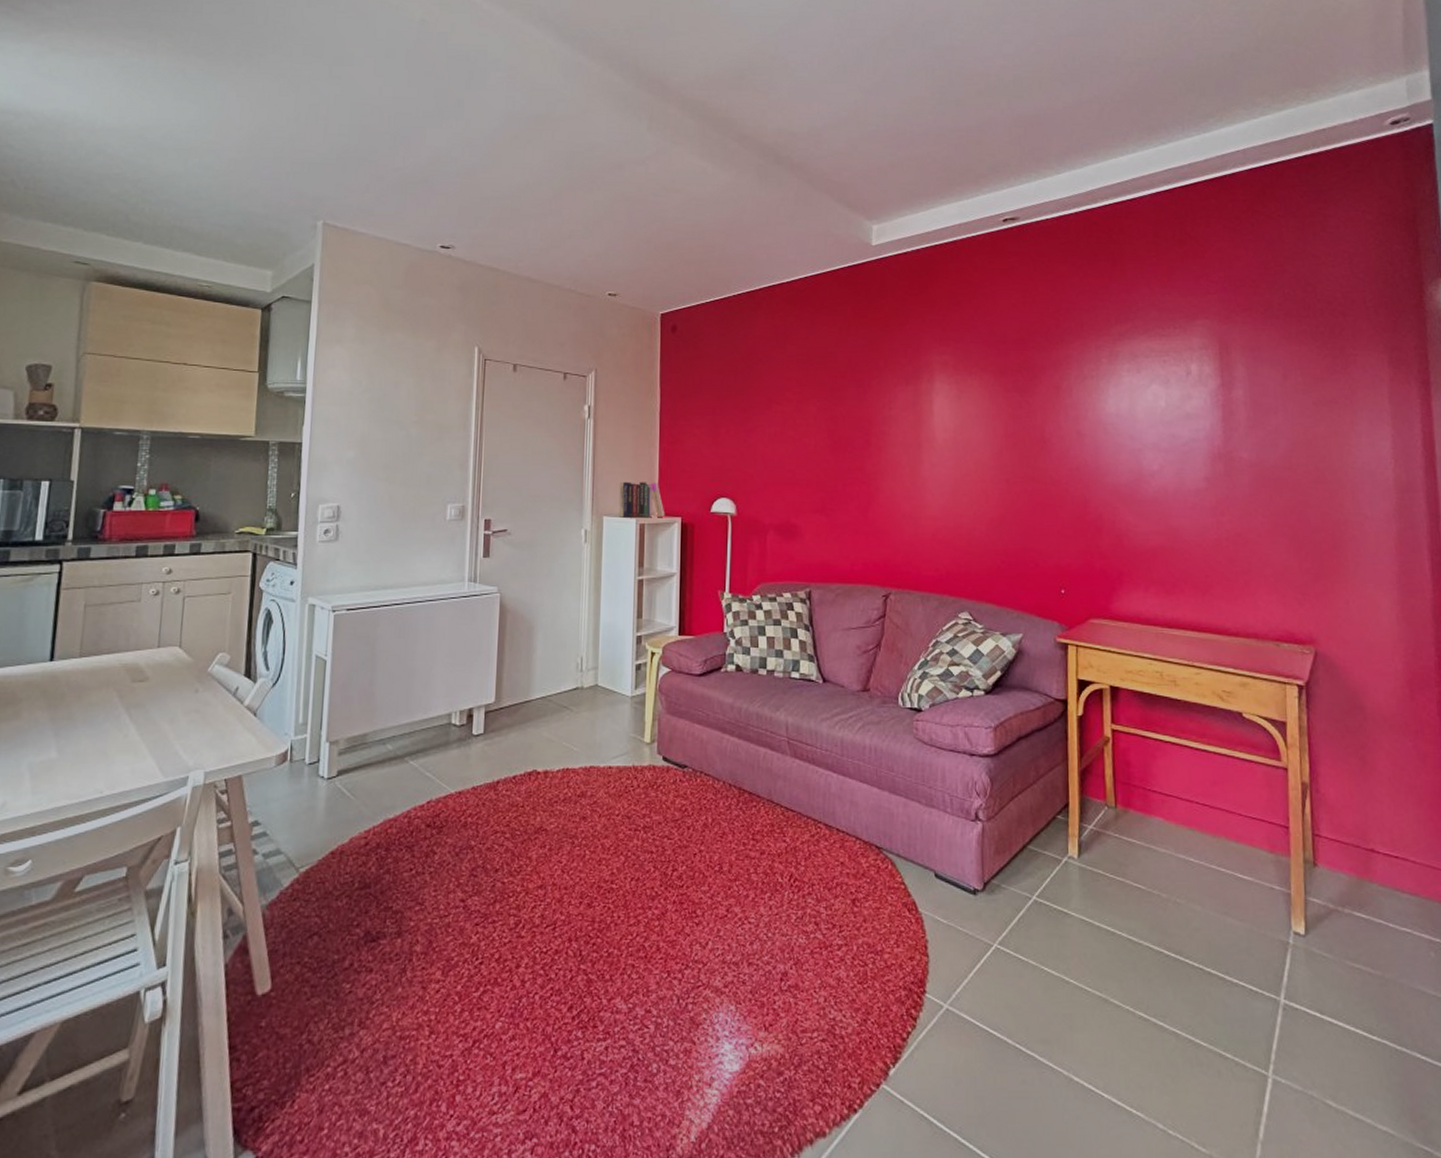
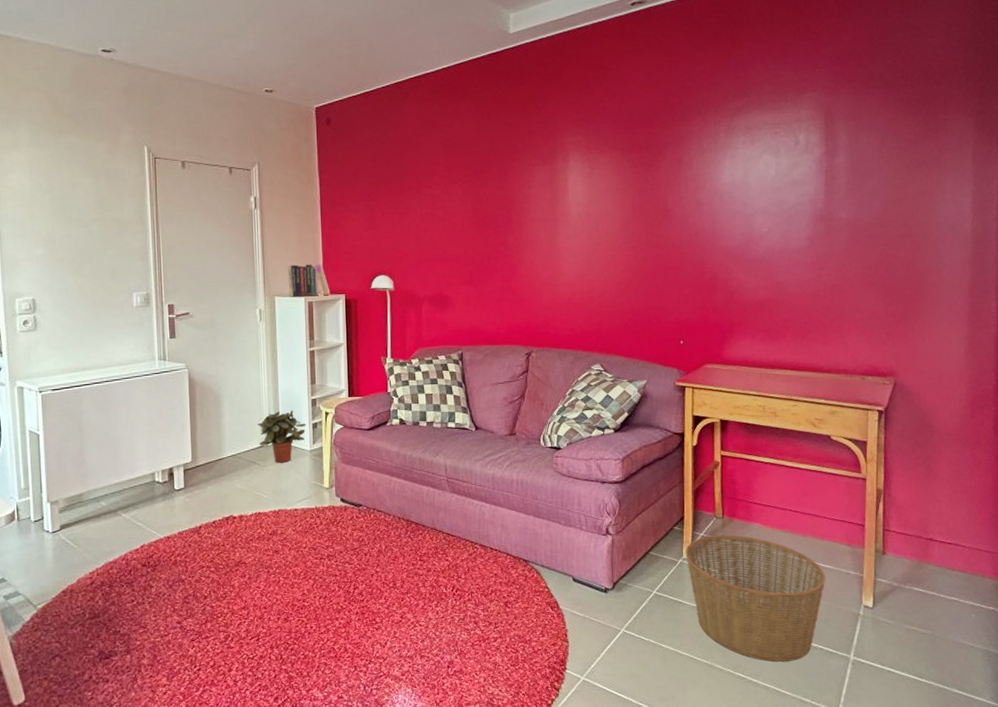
potted plant: none [573,648,629,710] -> present [257,410,306,463]
basket: none [1071,829,1245,1000] -> present [685,534,826,662]

